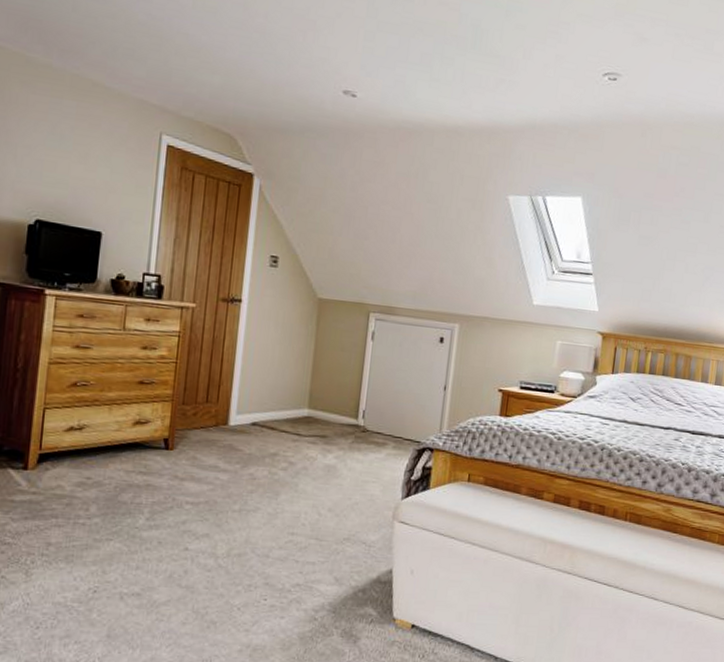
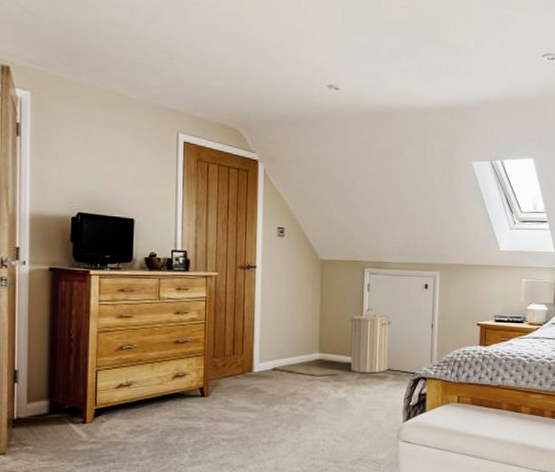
laundry hamper: none [344,360,397,439] -> present [350,308,391,374]

